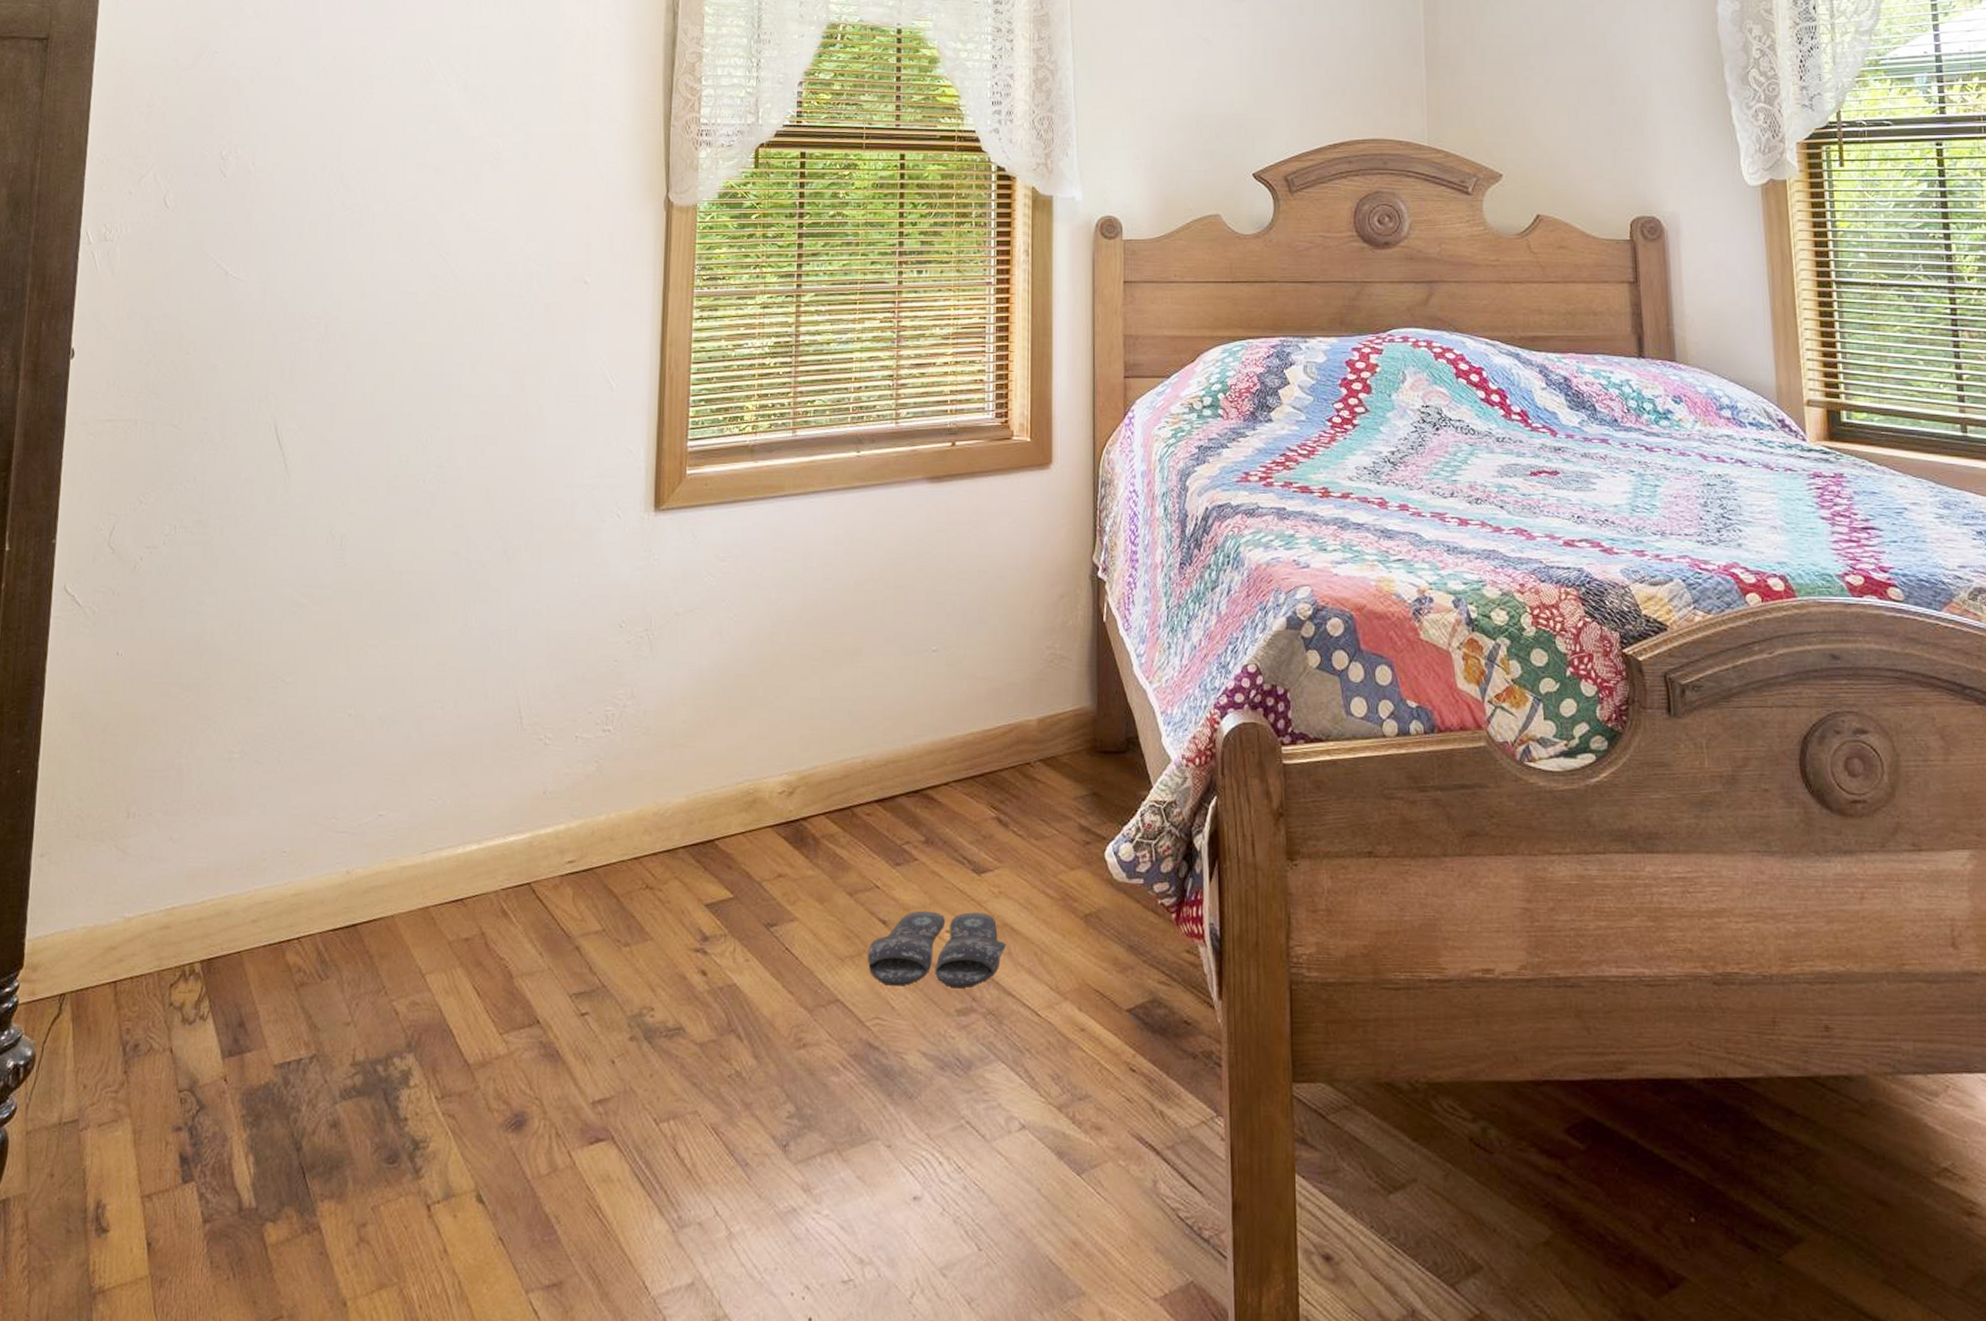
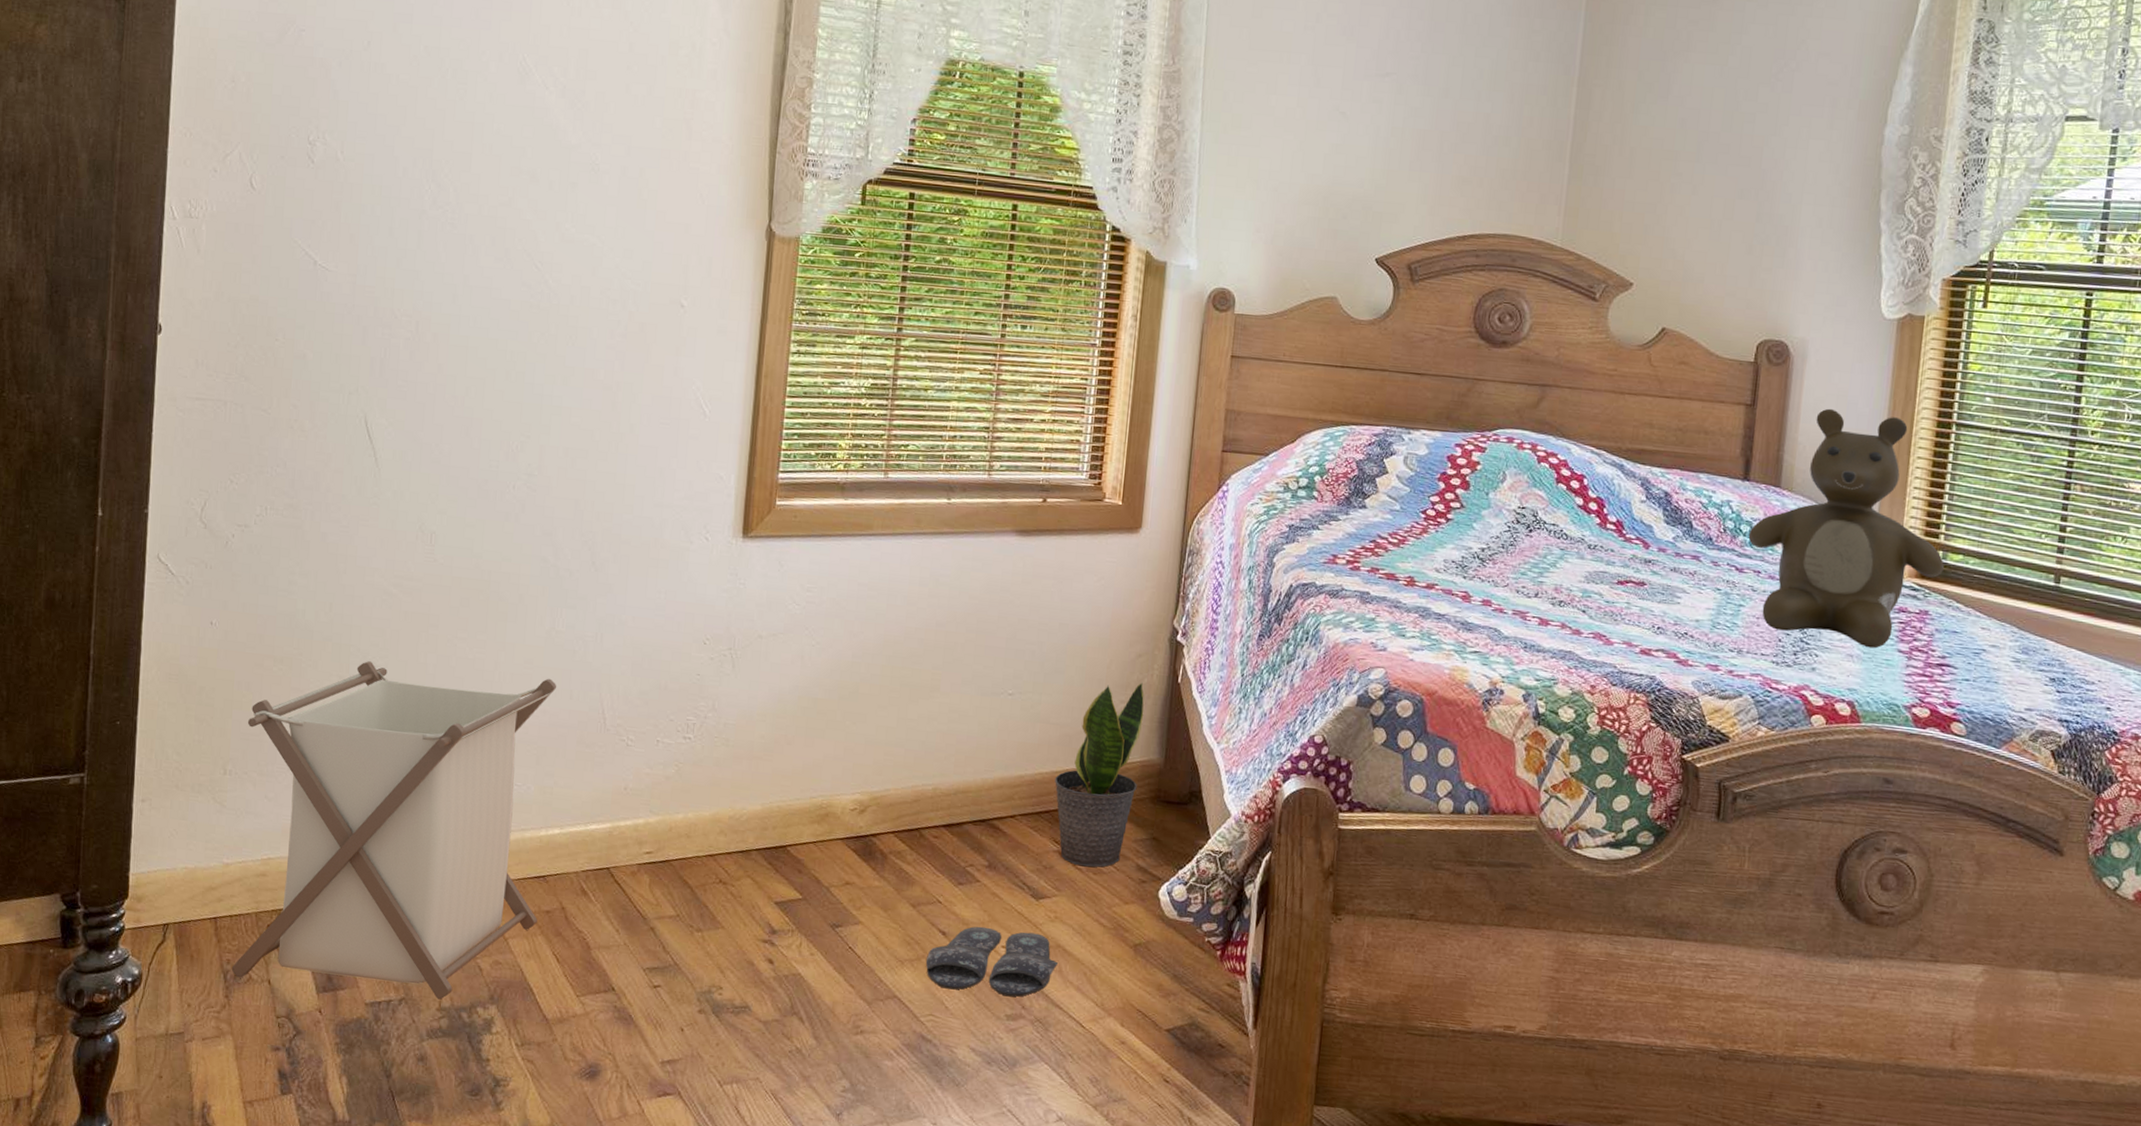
laundry basket: none [131,679,472,1053] -> present [231,661,557,1000]
potted plant: none [987,625,1072,833] -> present [1055,682,1144,868]
teddy bear: none [1652,278,1850,518] -> present [1748,408,1944,649]

